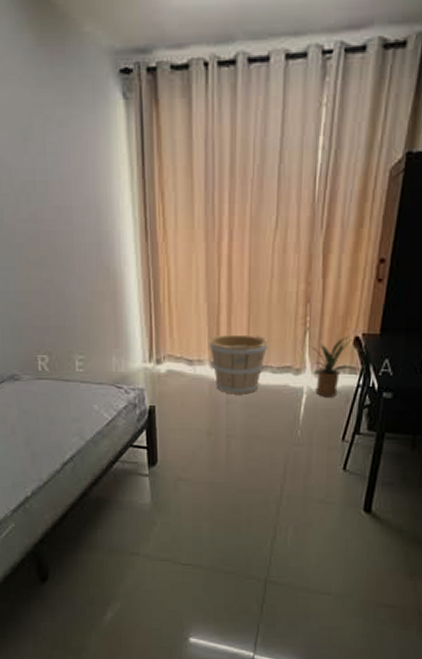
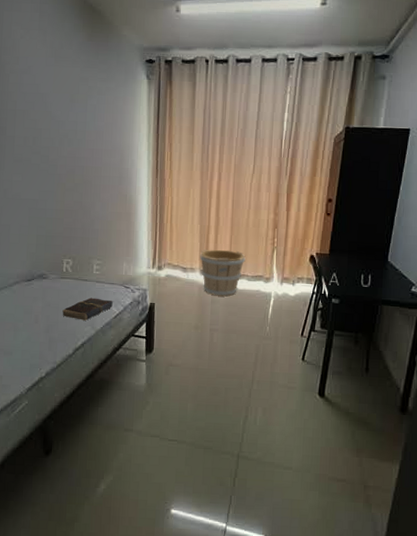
book: none [43,401,103,430] -> present [62,297,113,321]
house plant: present [307,337,354,397] -> none [275,255,310,301]

